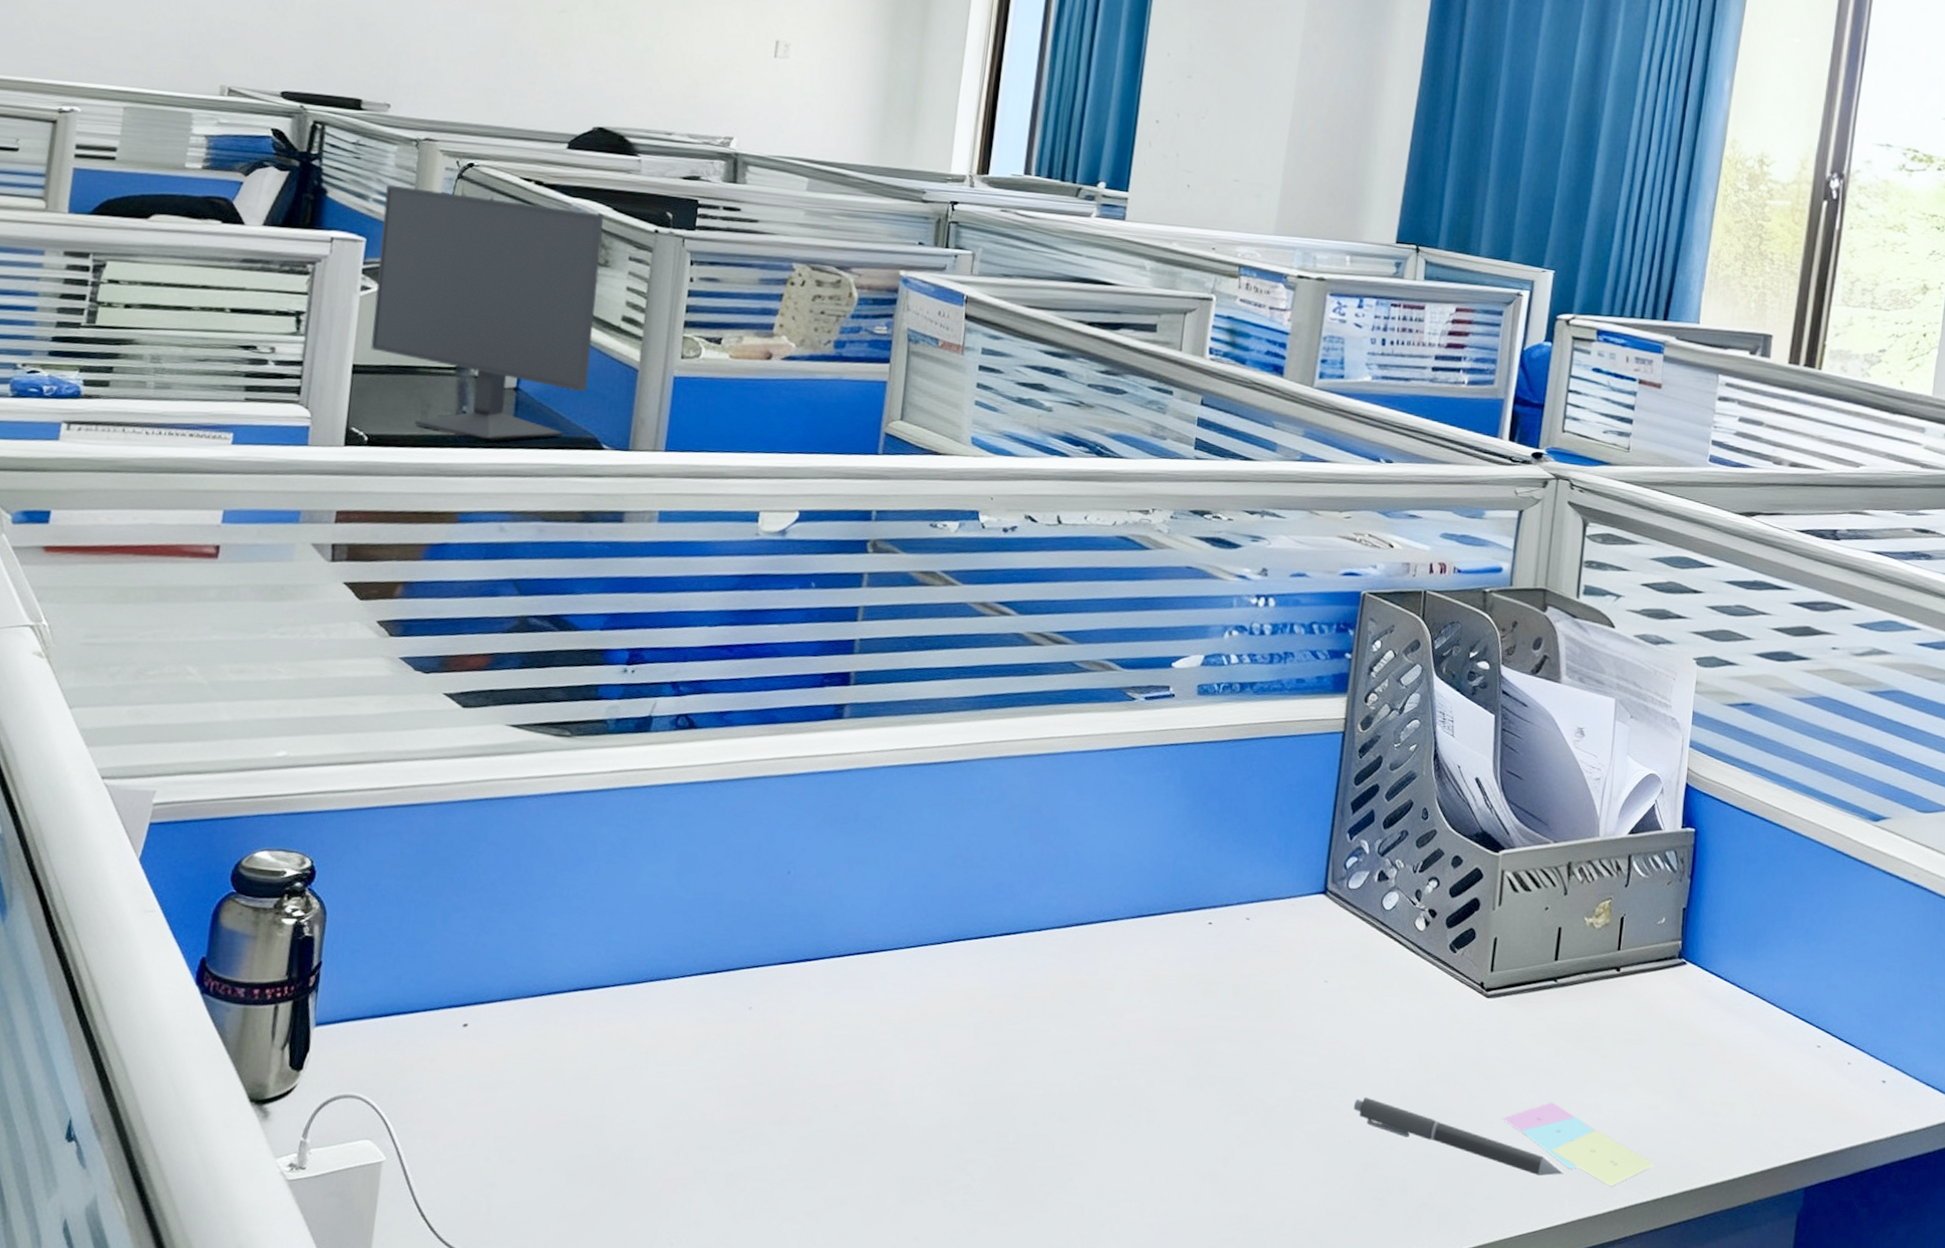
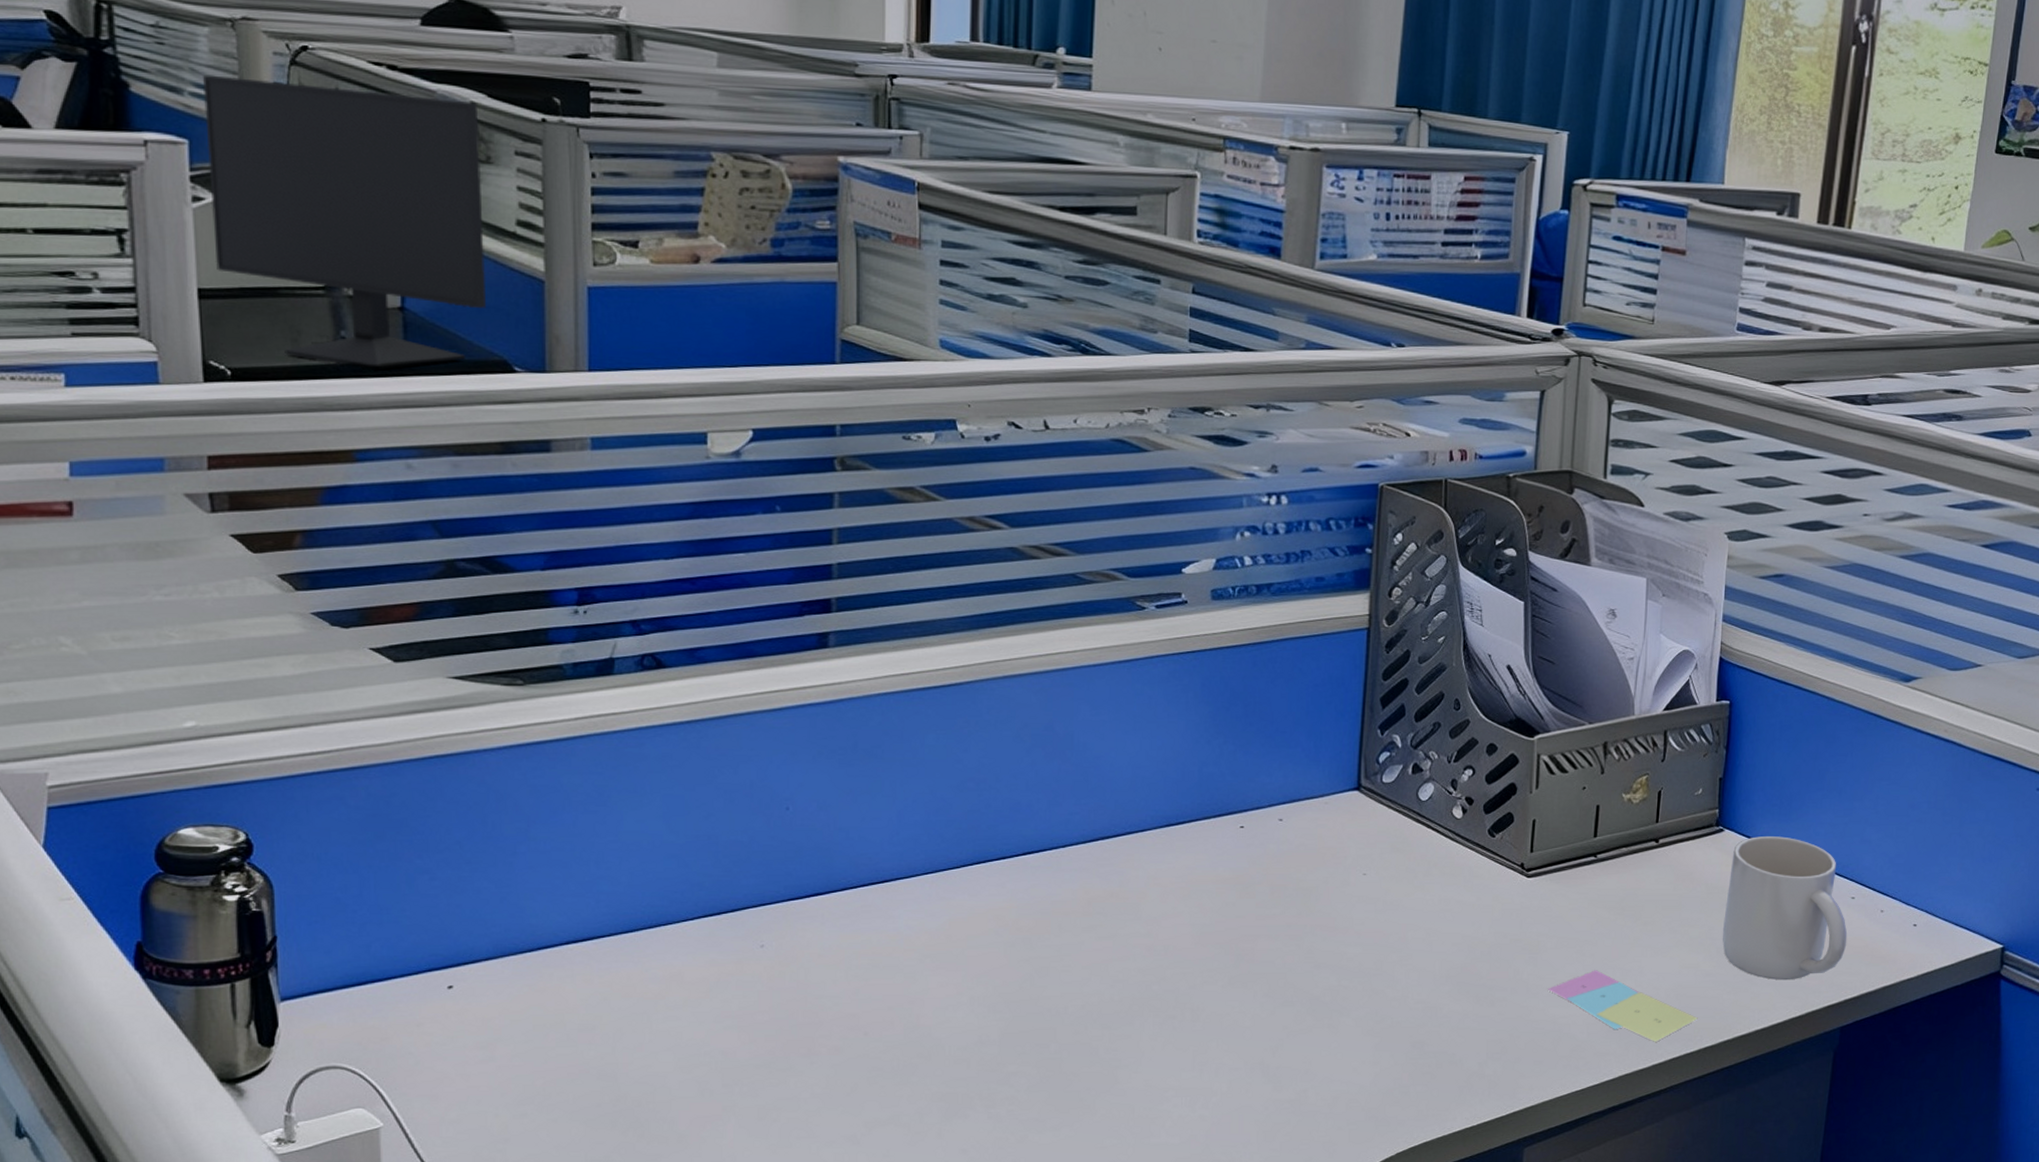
pen: present [1353,1097,1564,1177] -> none [1399,980,1610,1039]
mug: none [1682,972,1813,1130] -> present [1722,835,1848,980]

